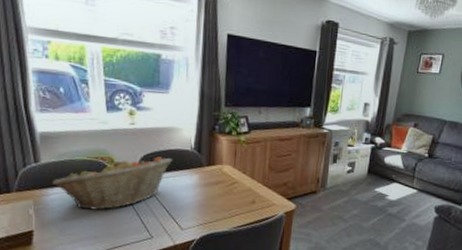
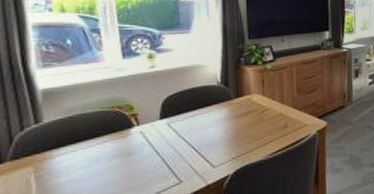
fruit basket: present [52,156,172,210] -> none [58,95,198,167]

